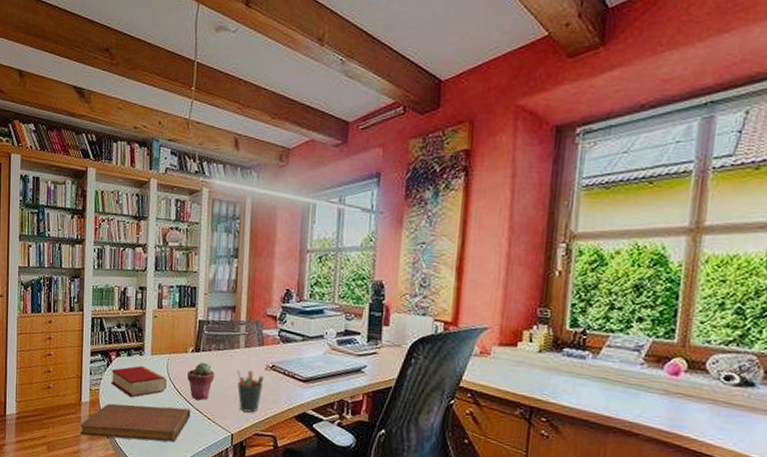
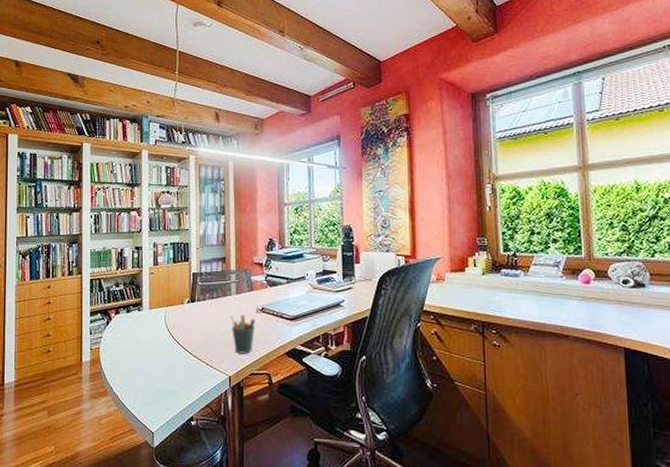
notebook: present [80,403,191,443] -> none [81,357,190,396]
book: present [110,365,167,398] -> none [111,320,165,353]
potted succulent: present [187,362,215,401] -> none [185,311,211,348]

